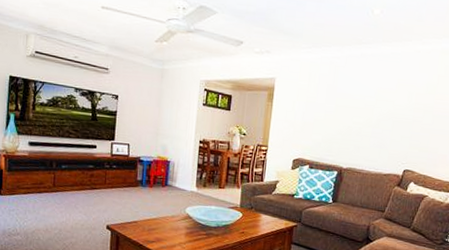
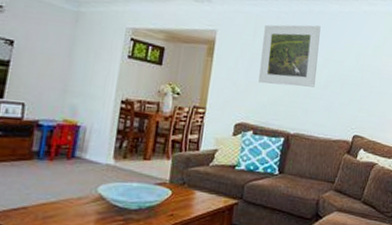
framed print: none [313,68,373,126] -> present [258,24,321,87]

